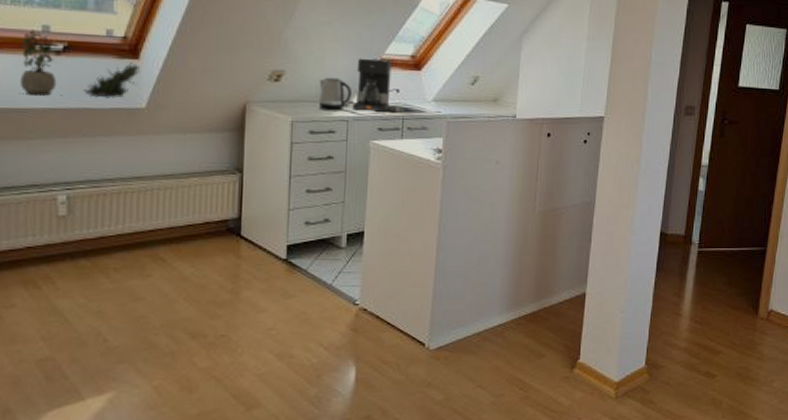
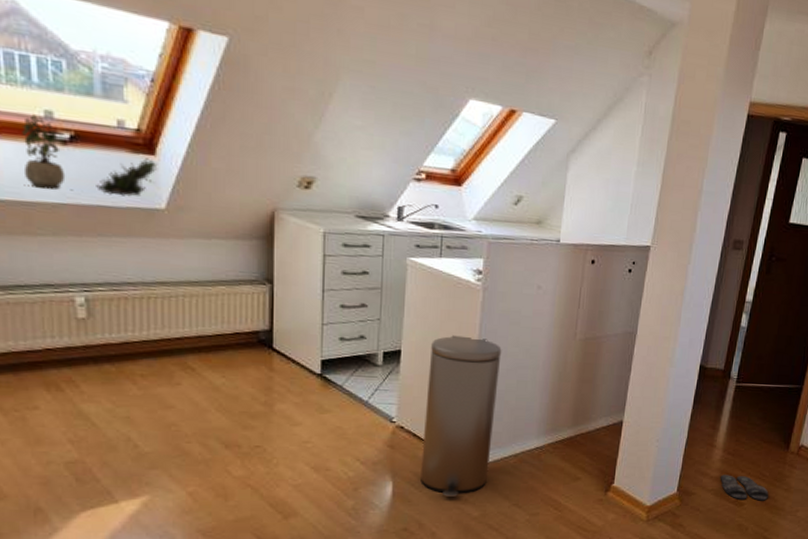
kettle: present [318,77,353,111] -> none [352,187,389,225]
coffee maker: present [352,58,392,112] -> none [388,168,430,228]
pedal bin: none [383,214,463,381] -> present [420,335,502,498]
slippers: none [689,345,741,372] -> present [720,474,769,501]

